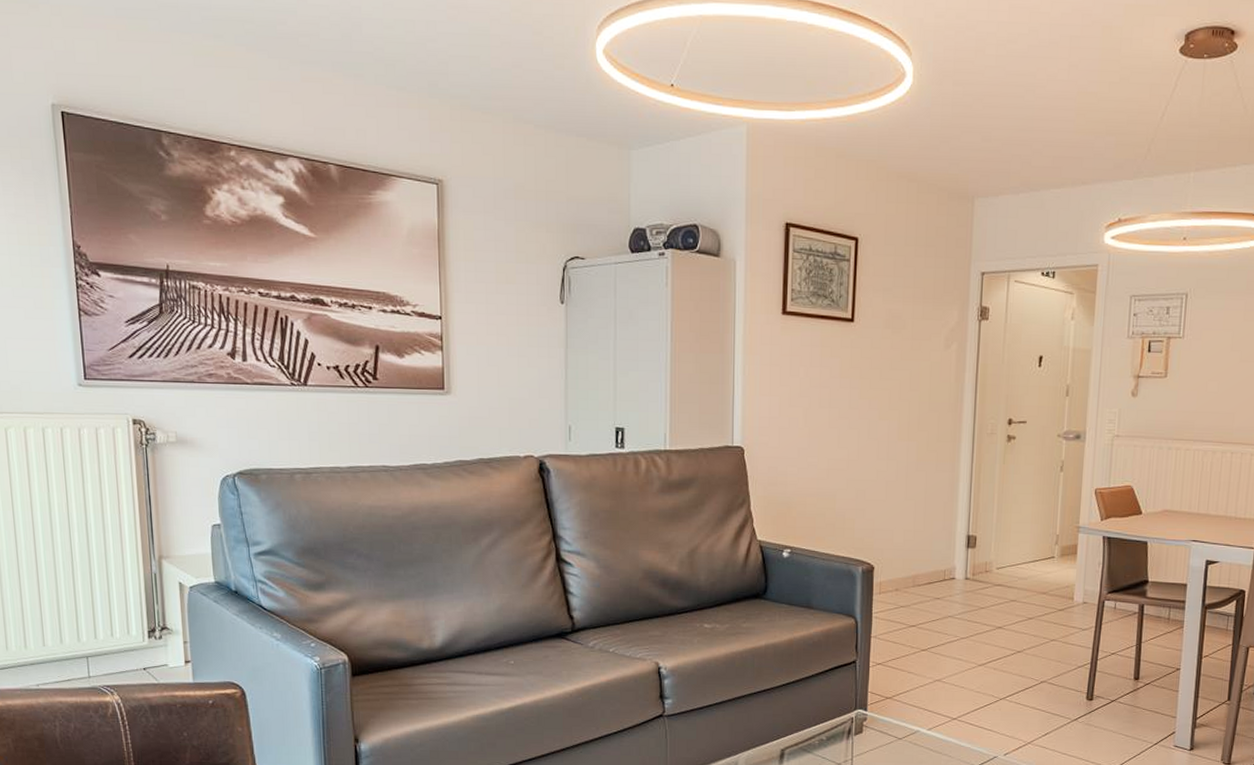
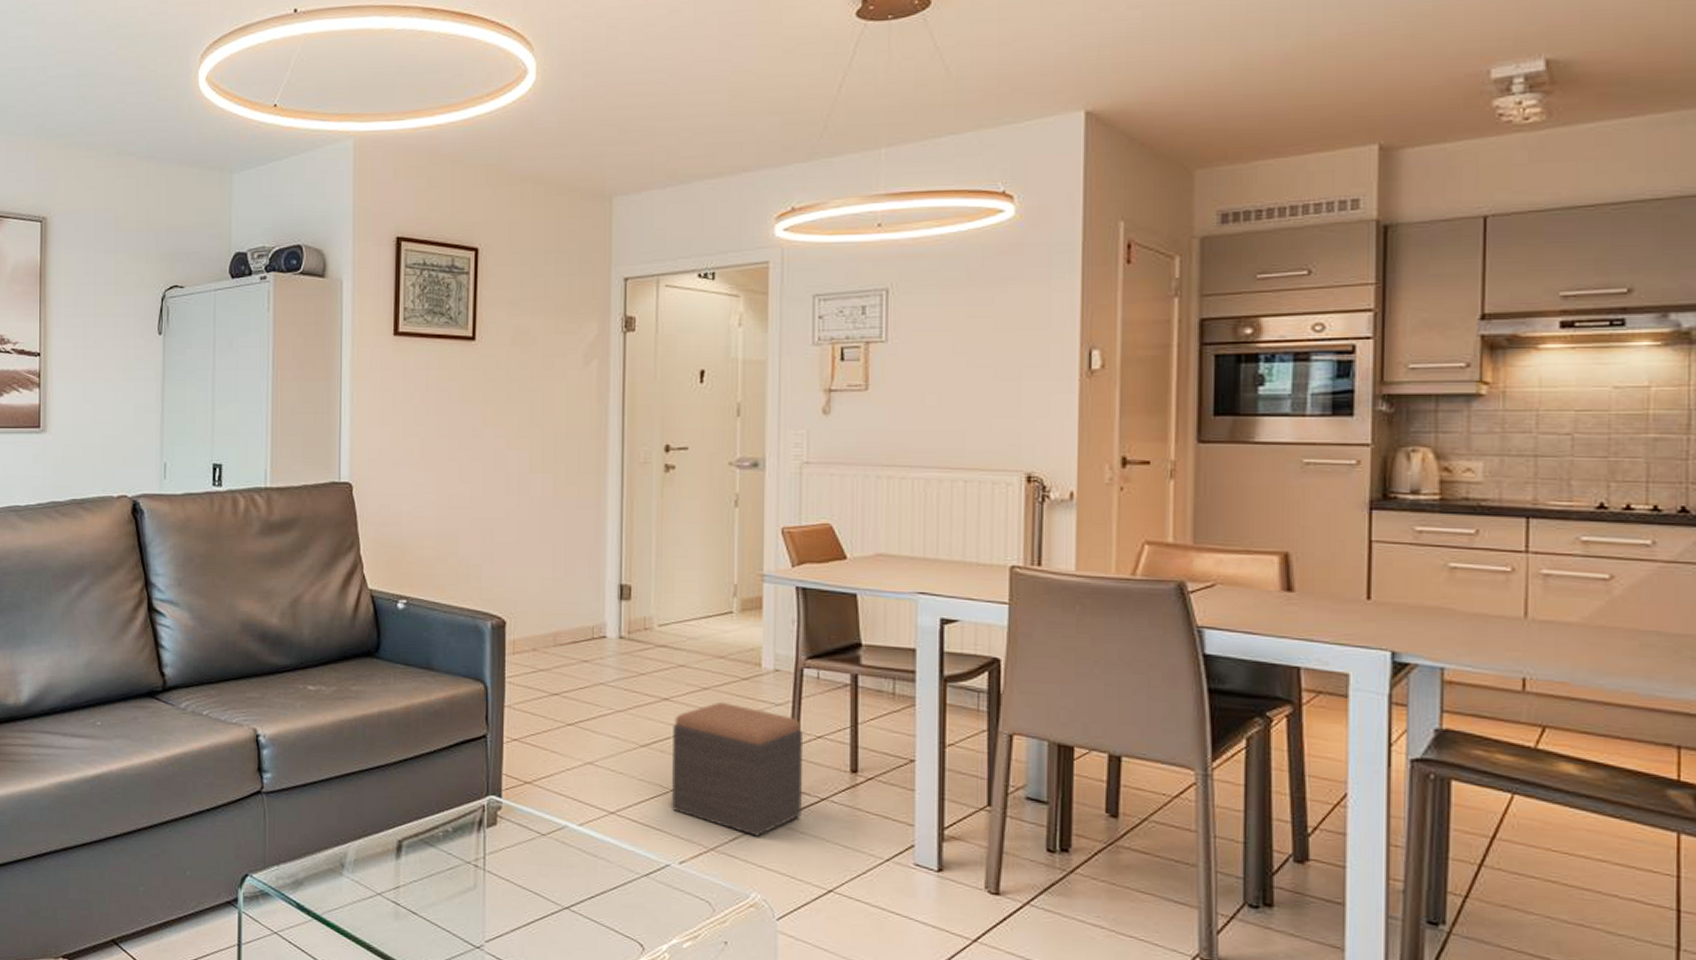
footstool: none [1001,628,1102,732] -> present [672,701,804,837]

